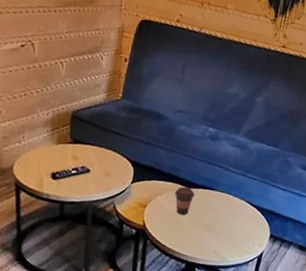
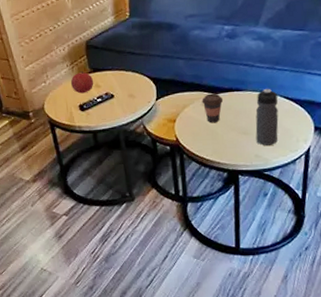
fruit: none [47,139,73,162] -> present [70,70,94,94]
water bottle: none [217,192,244,245] -> present [255,88,279,146]

